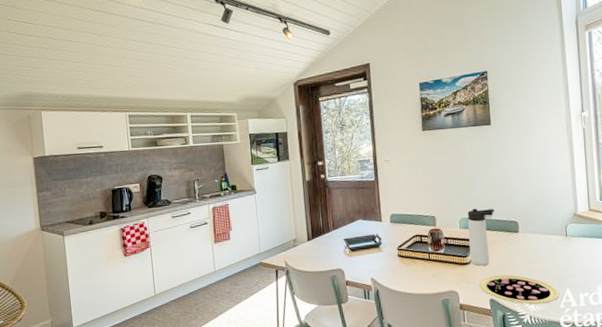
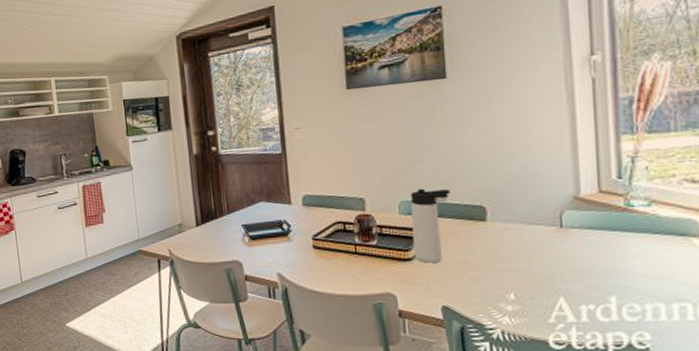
pizza: present [480,275,559,304] -> none [427,276,547,316]

